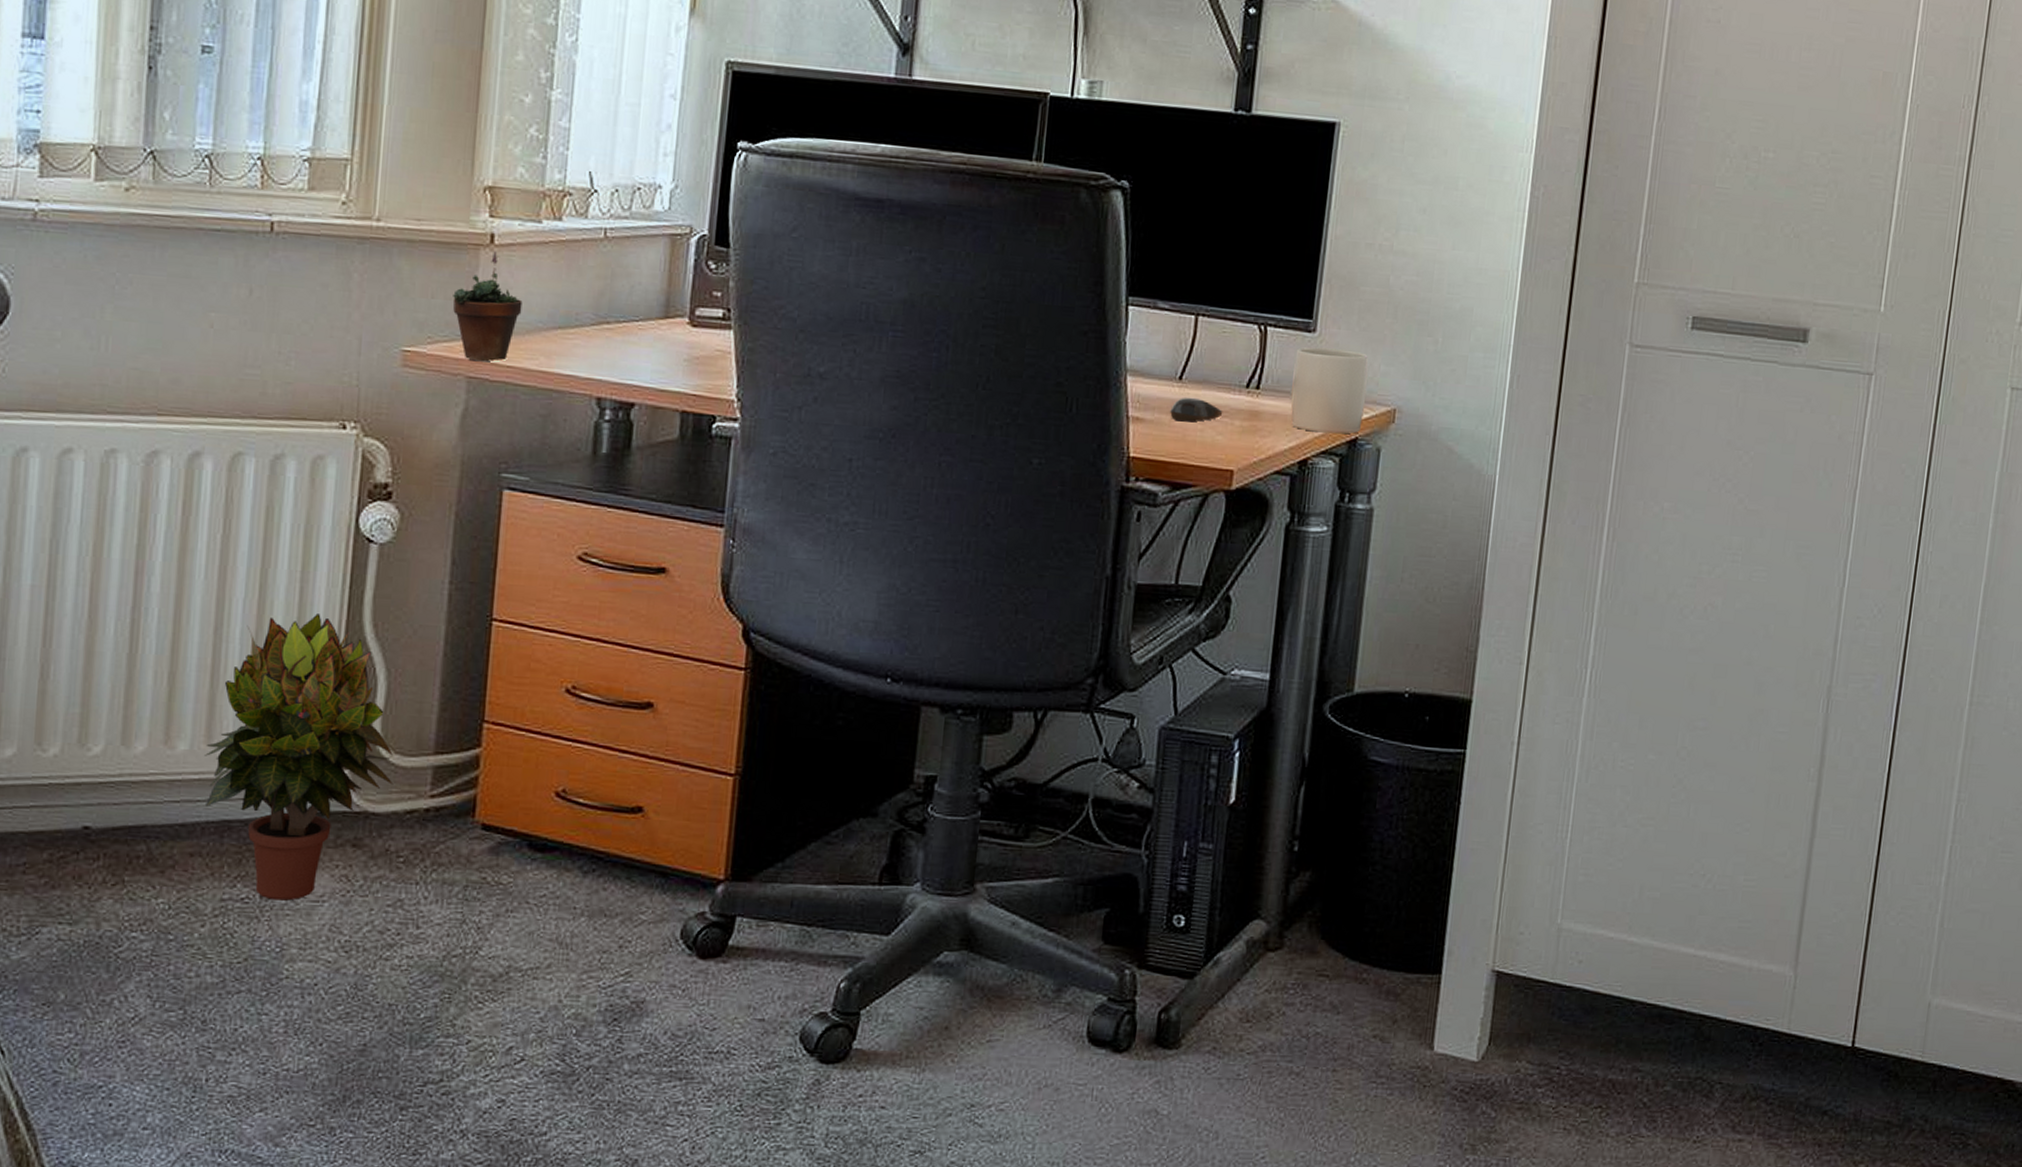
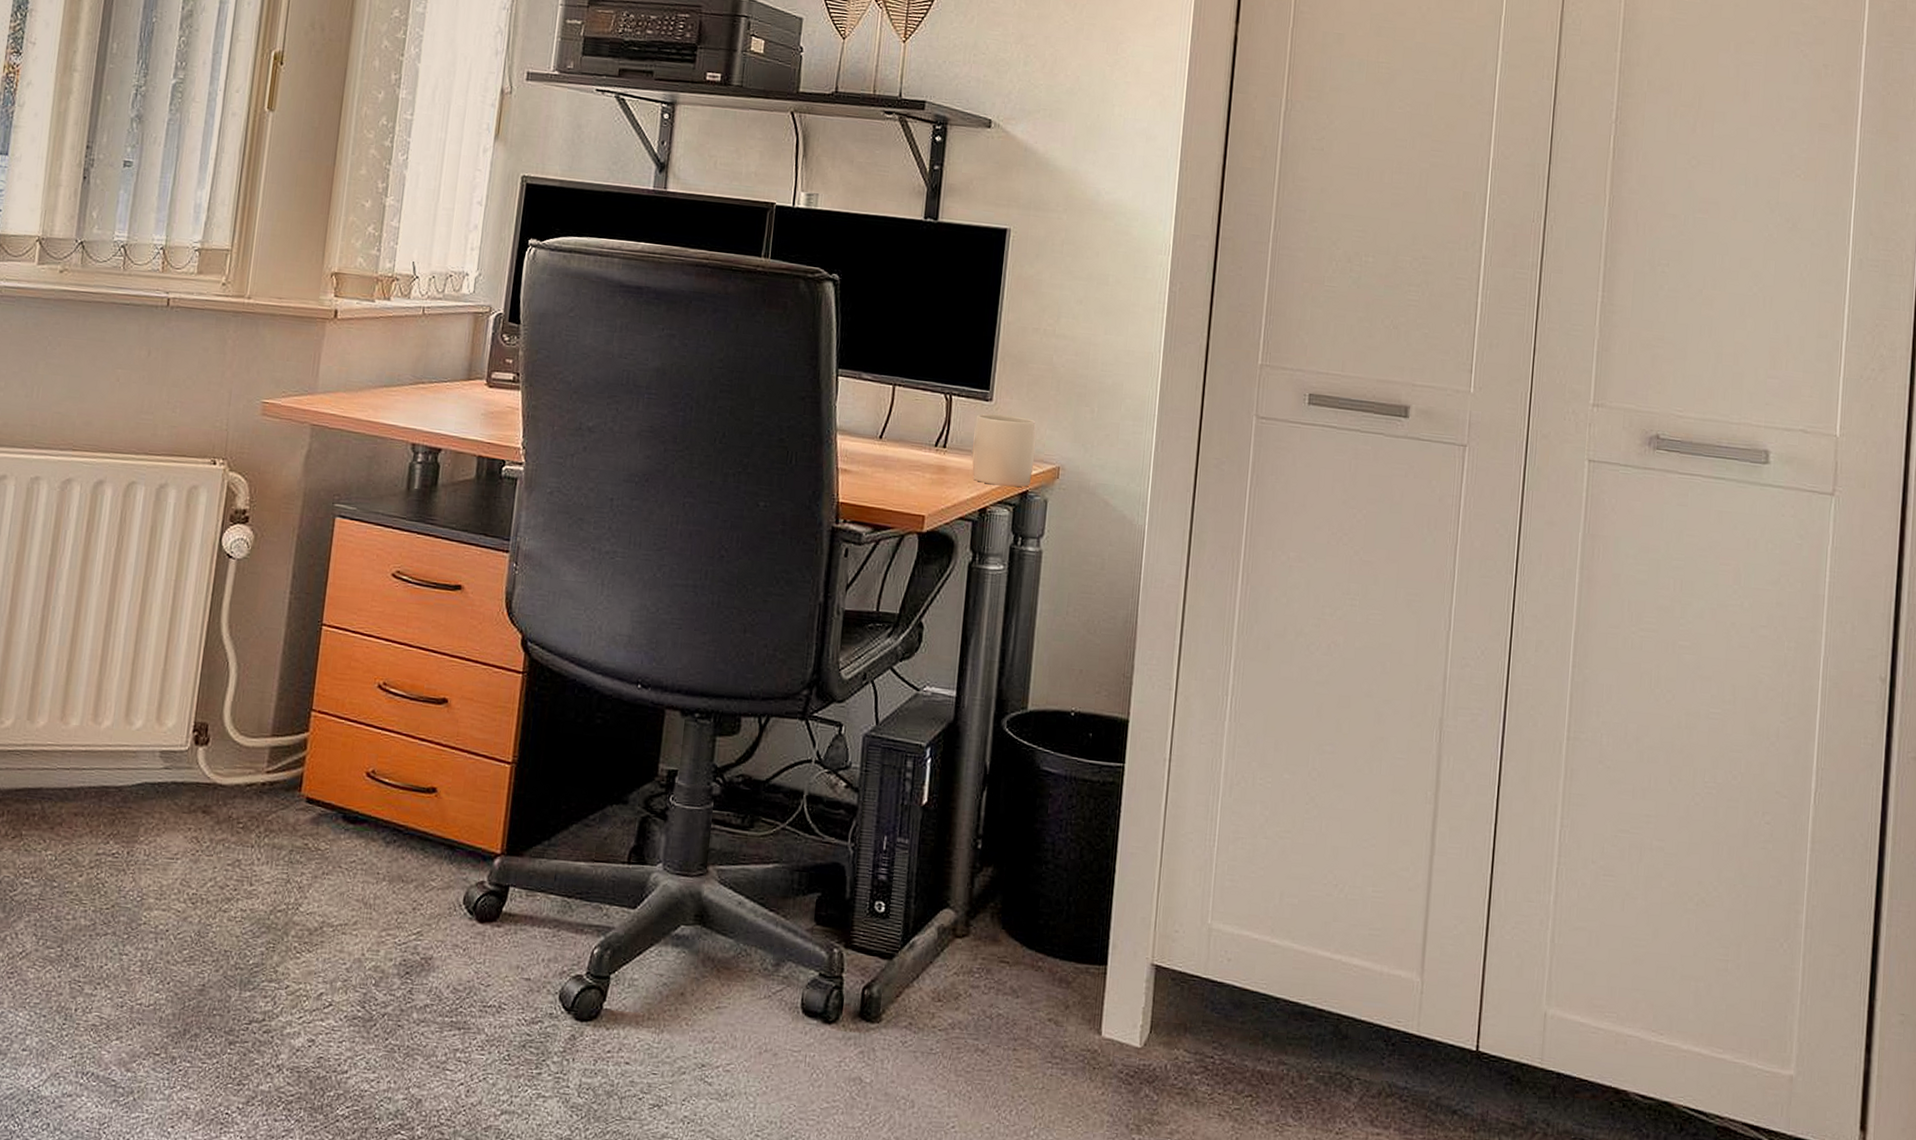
potted plant: present [203,614,394,901] -> none [89,615,239,857]
succulent plant: present [452,251,523,362] -> none [303,324,357,413]
computer mouse: present [1169,397,1223,422] -> none [871,453,916,474]

